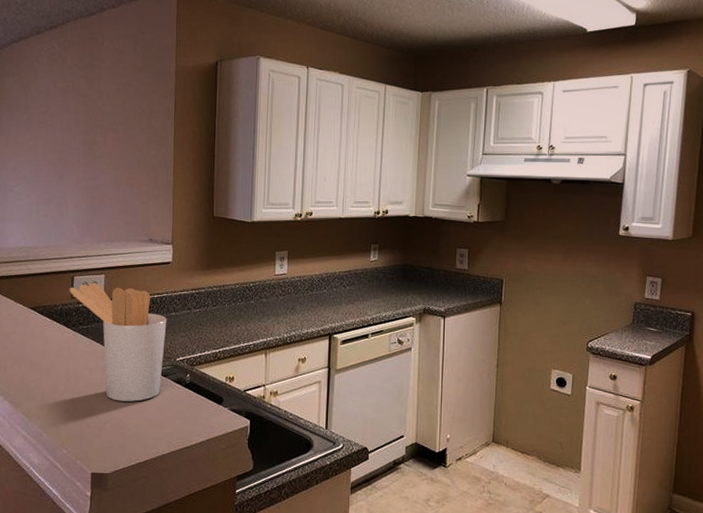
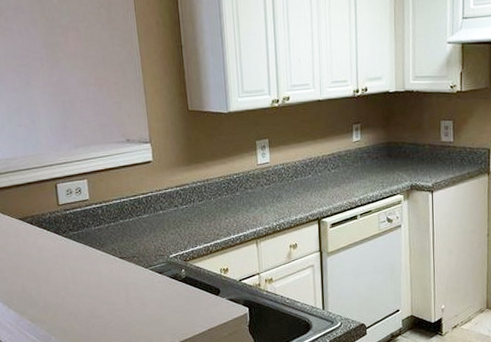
utensil holder: present [69,283,167,402] -> none [54,189,158,301]

